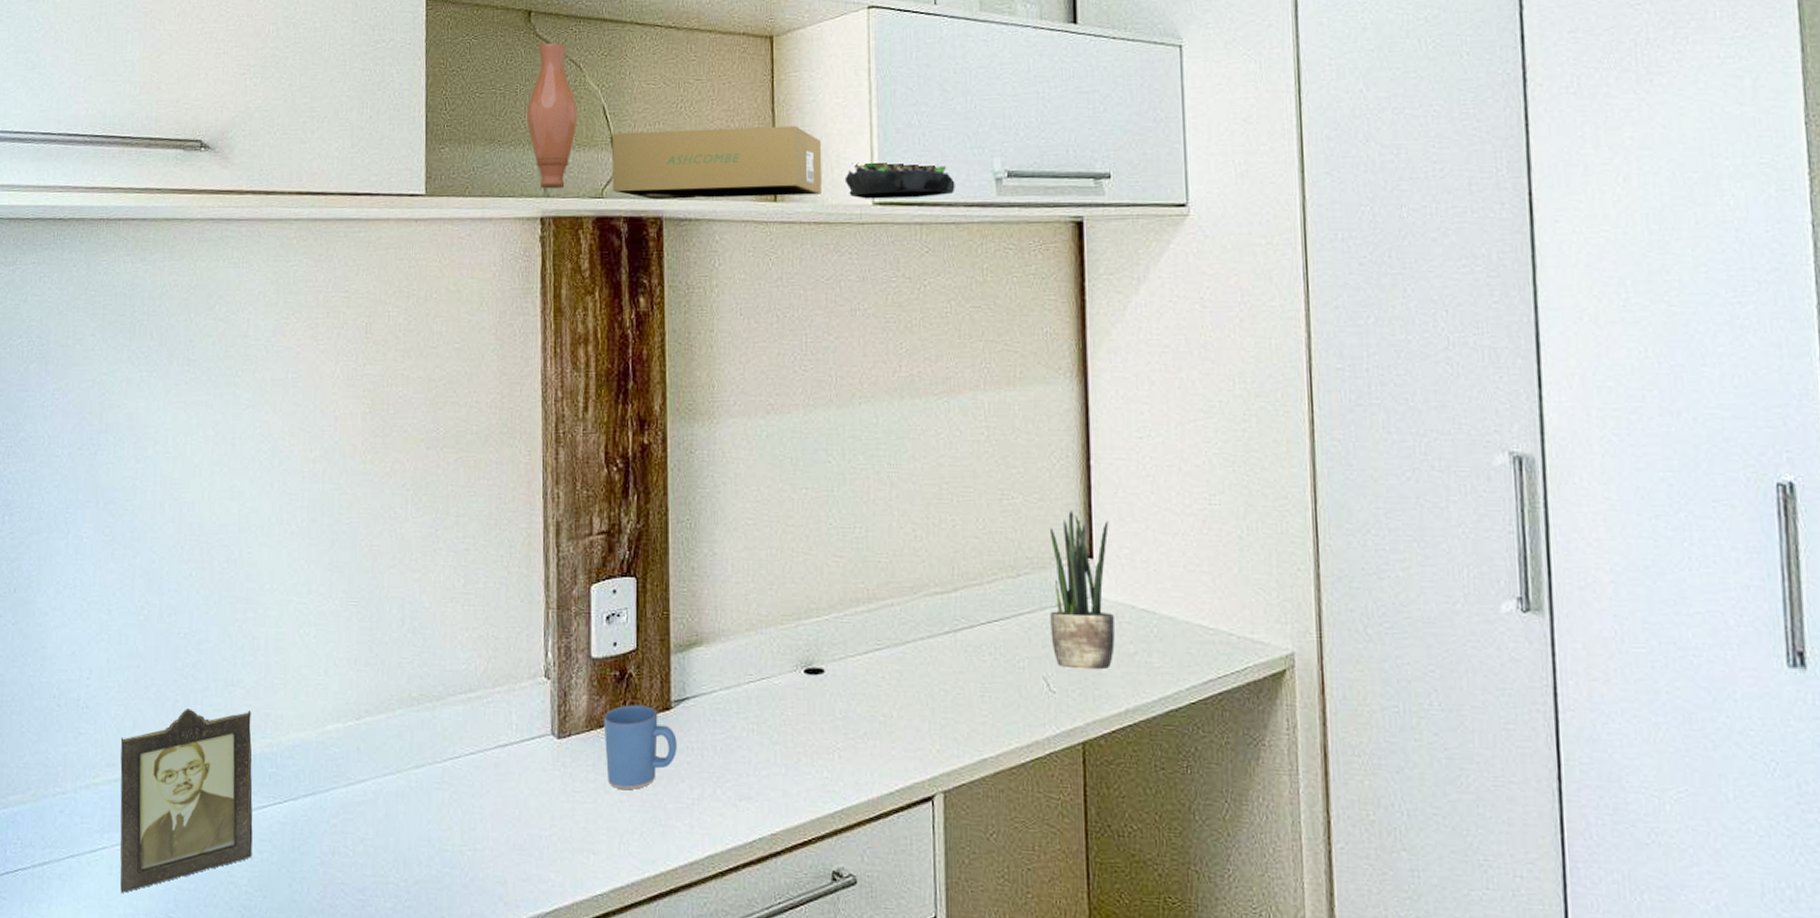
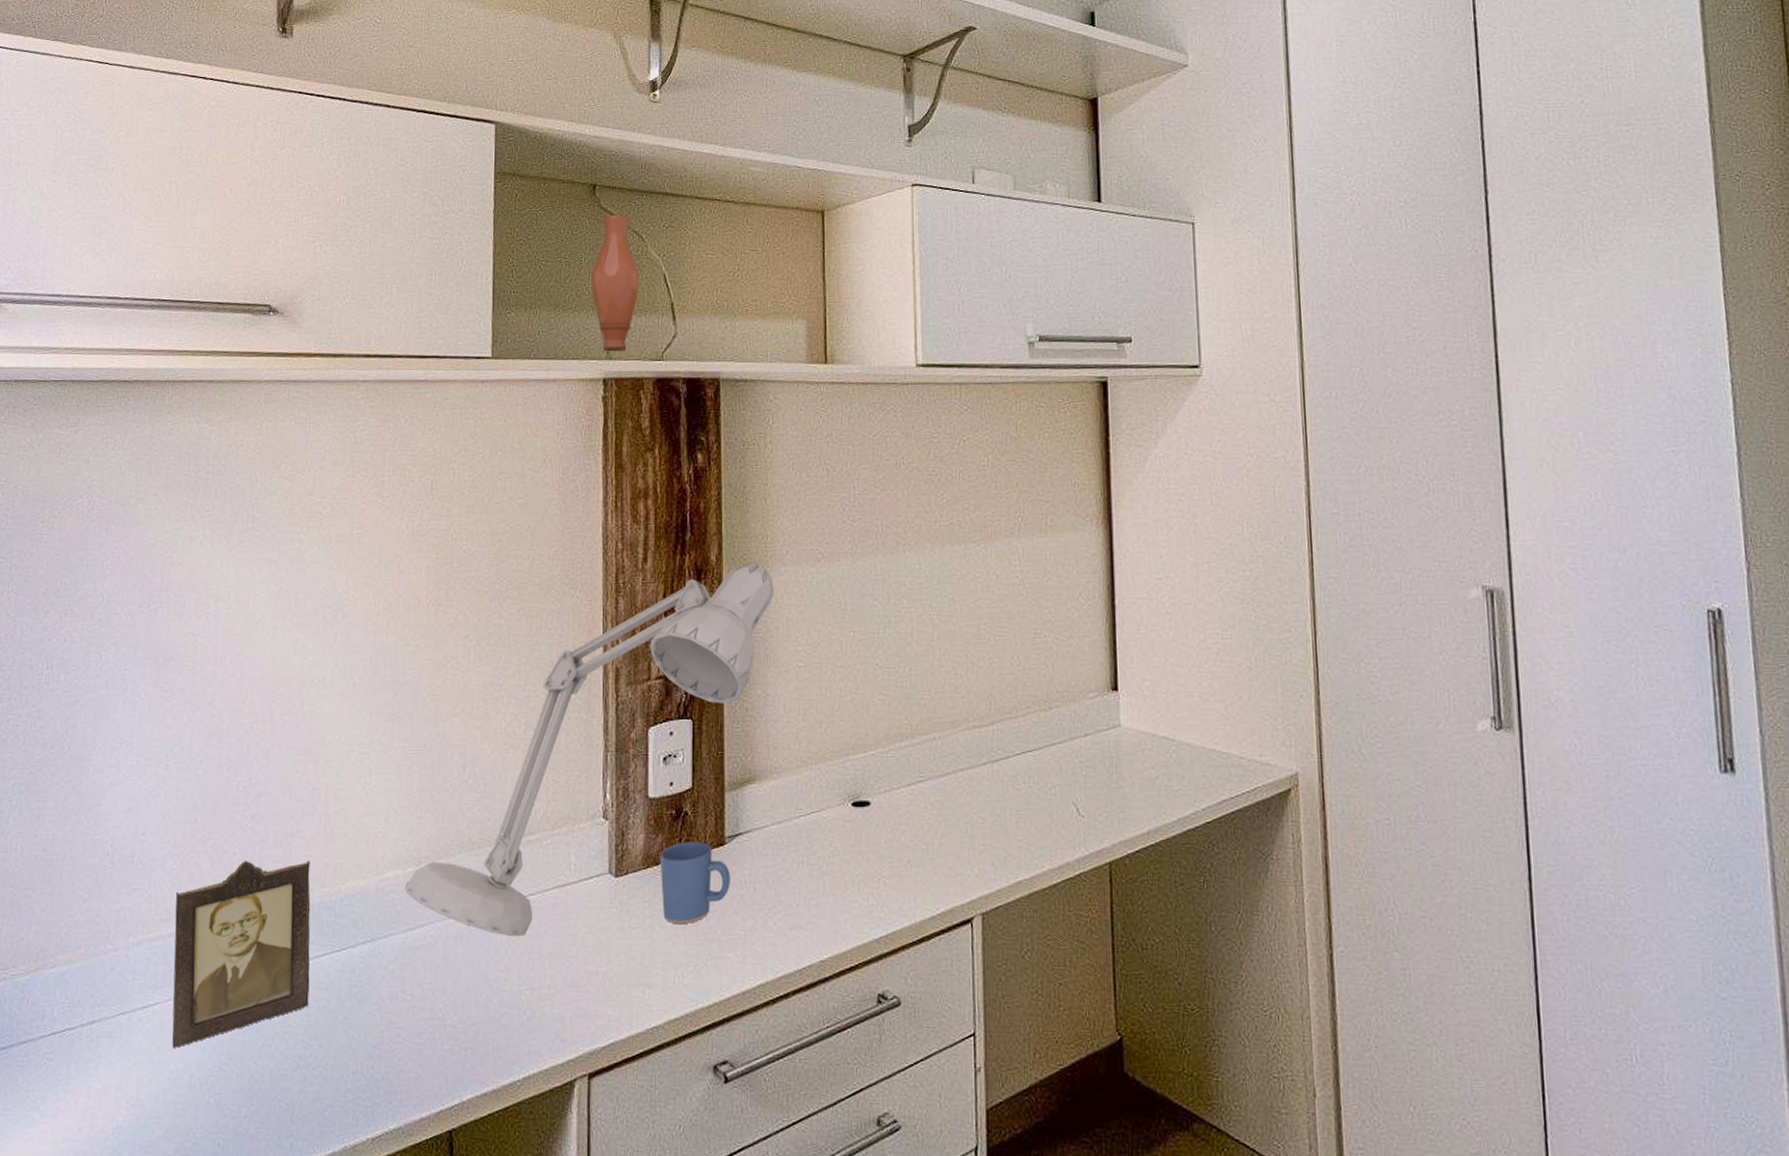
desk lamp: none [346,414,722,796] -> present [405,563,775,937]
box: present [612,125,821,200] -> none [672,293,869,362]
succulent plant: present [844,162,955,199] -> none [890,327,992,361]
potted plant: present [1049,511,1115,670] -> none [1078,647,1138,794]

